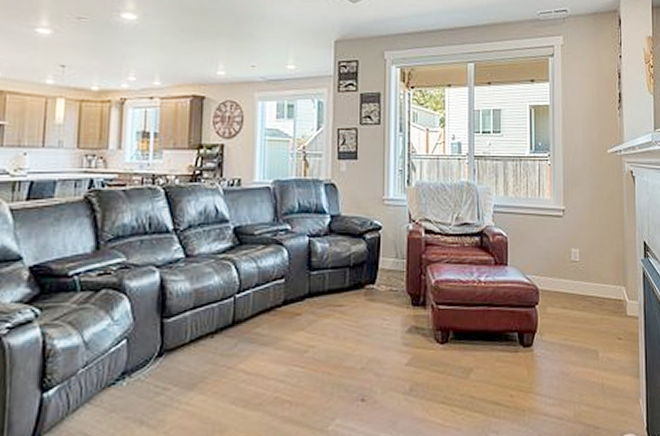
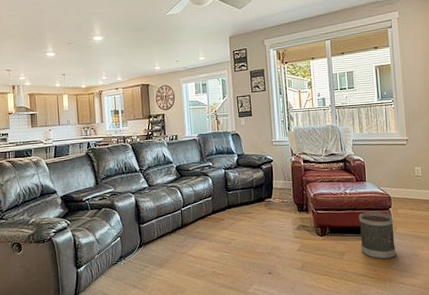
wastebasket: none [494,309,540,380] -> present [358,212,396,260]

